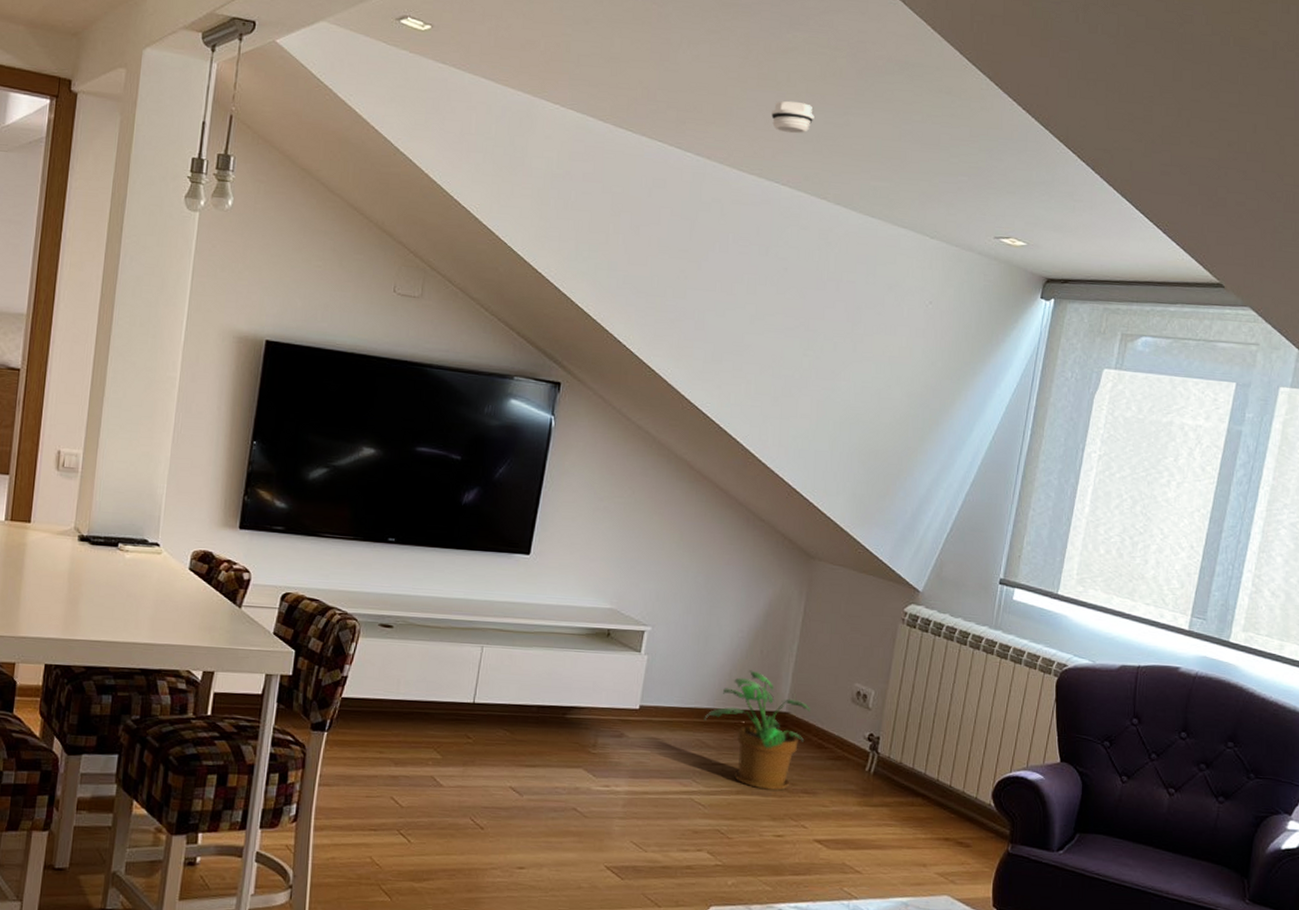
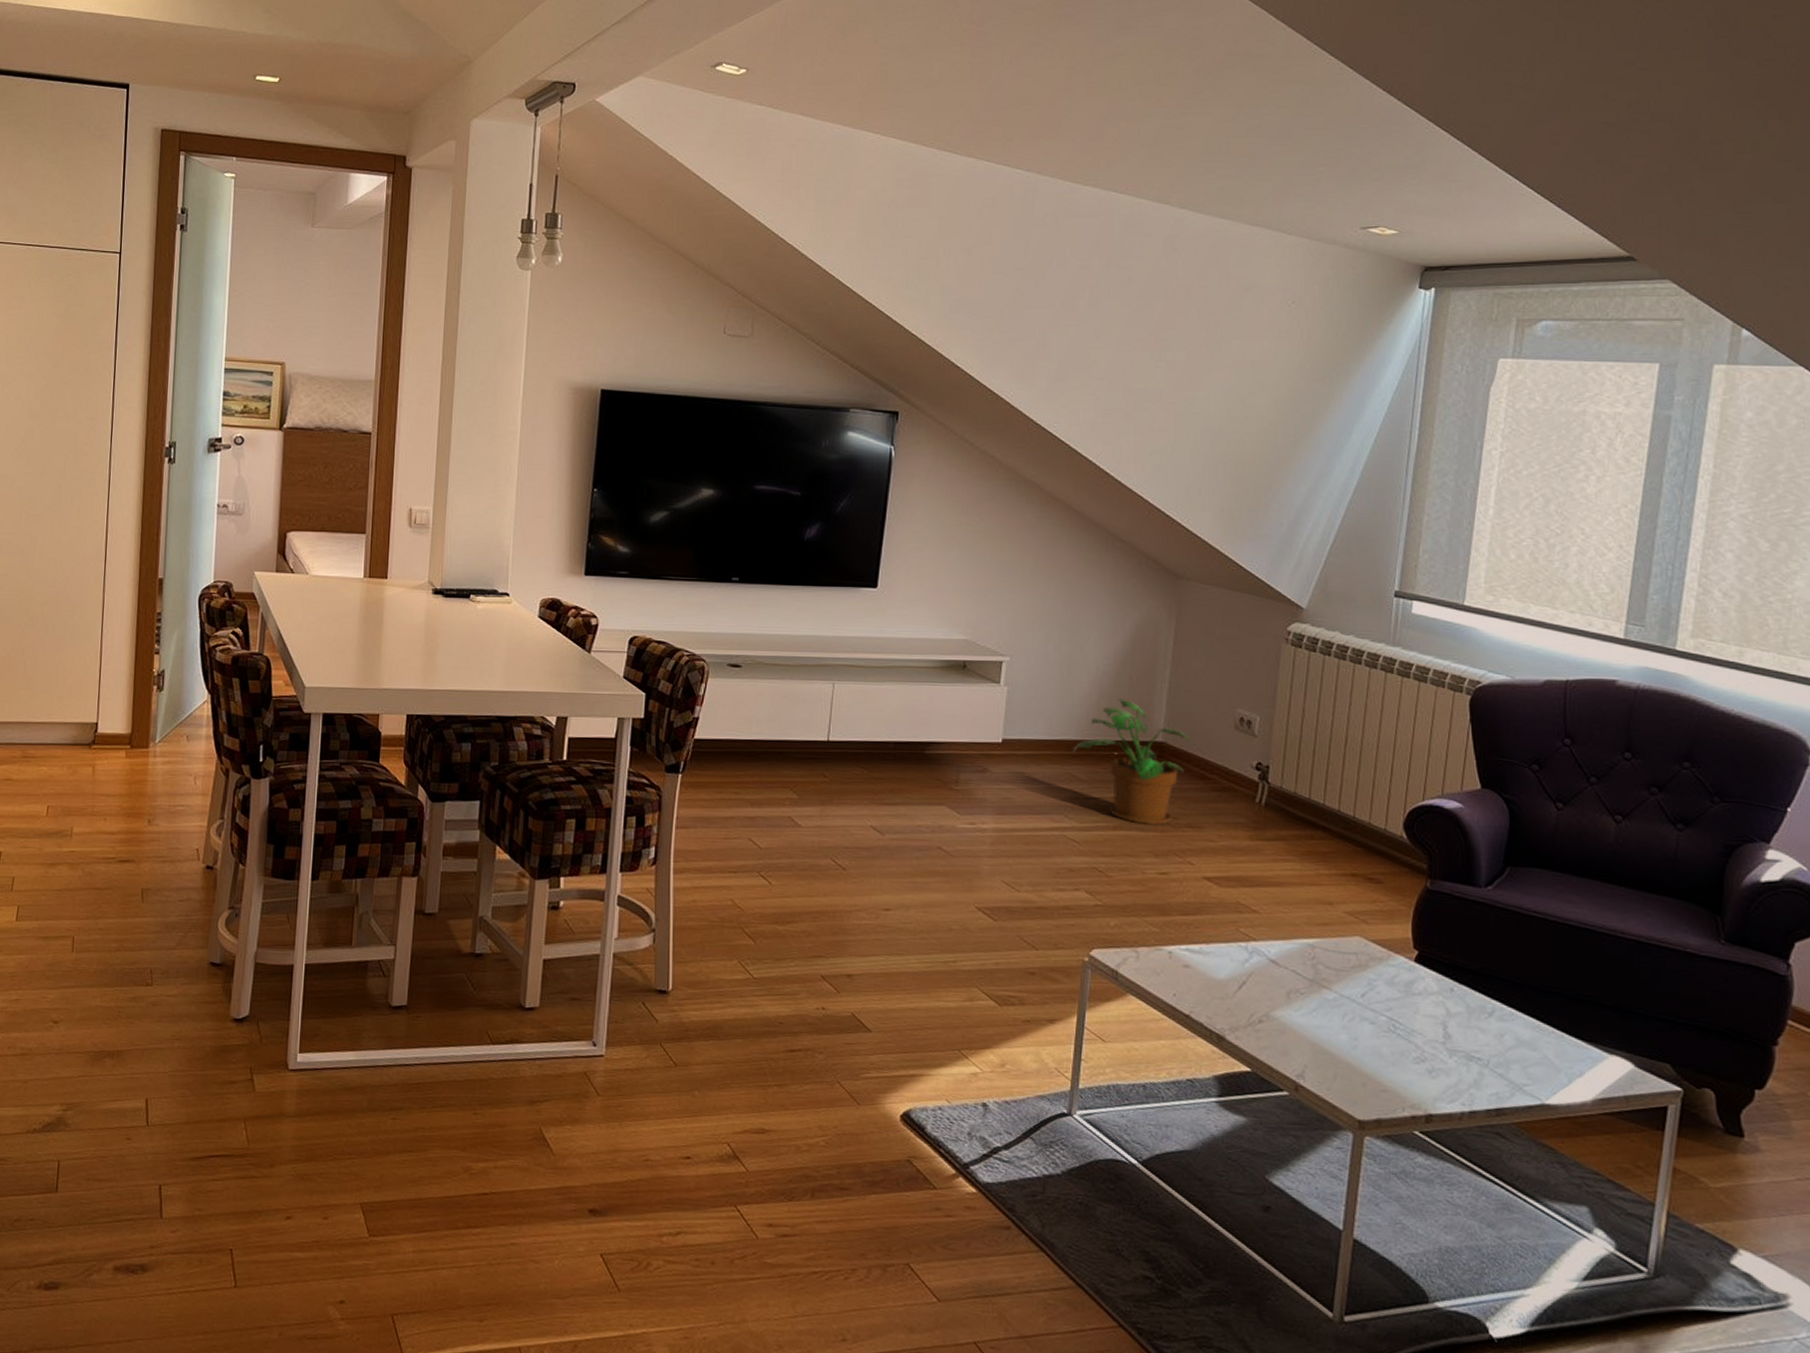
smoke detector: present [771,100,814,134] -> none [1104,106,1151,140]

